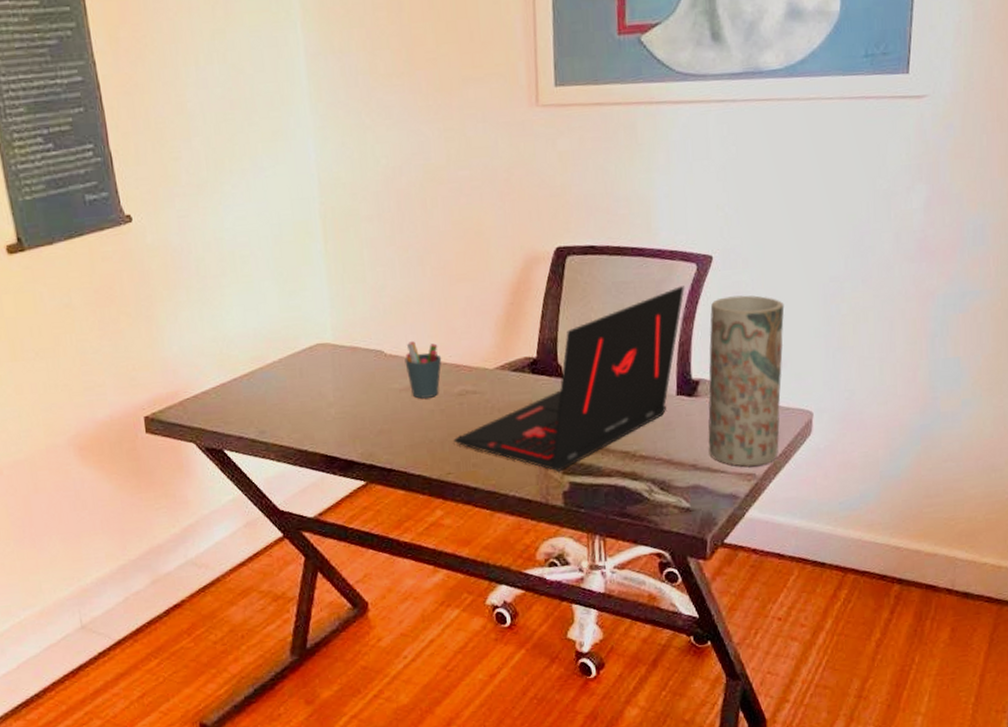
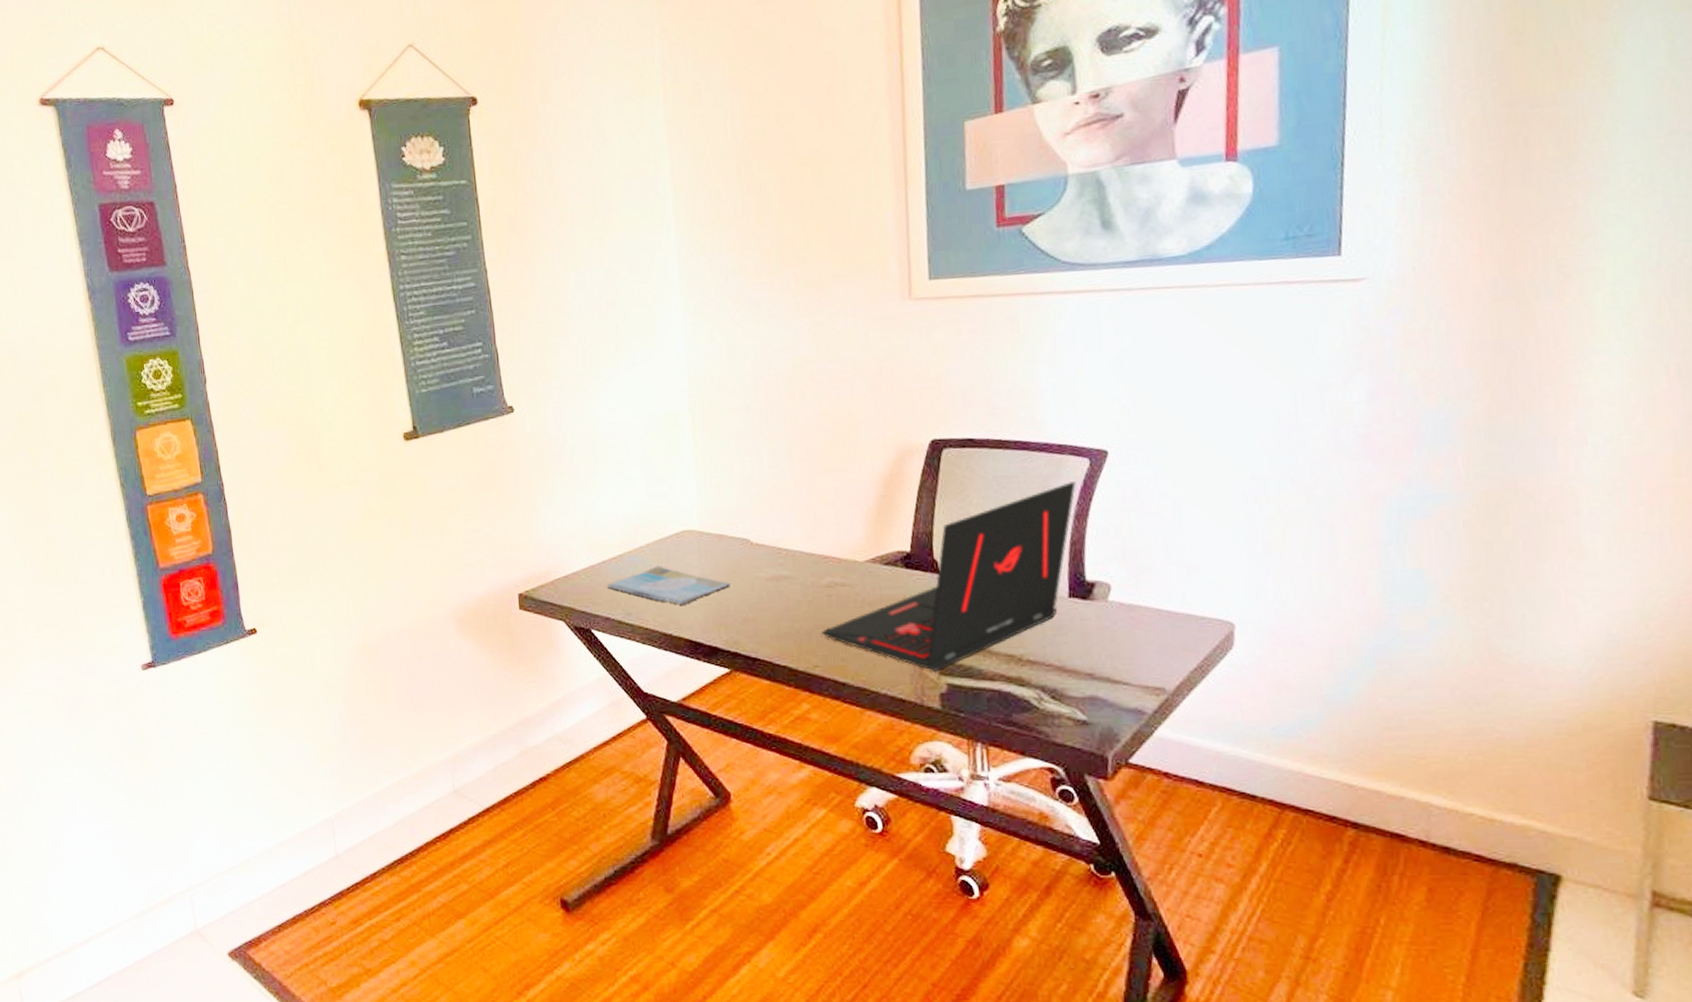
book: none [240,381,365,420] -> present [608,565,730,605]
pen holder: present [404,341,442,399] -> none [771,531,810,590]
vase: present [708,295,785,467] -> none [1106,493,1196,680]

